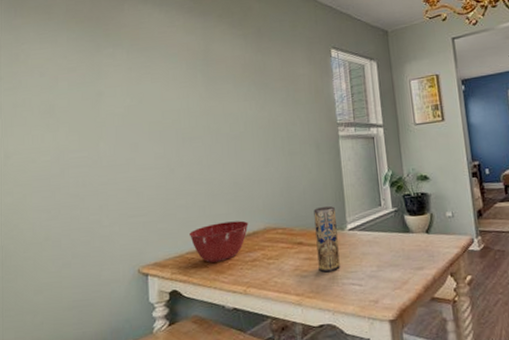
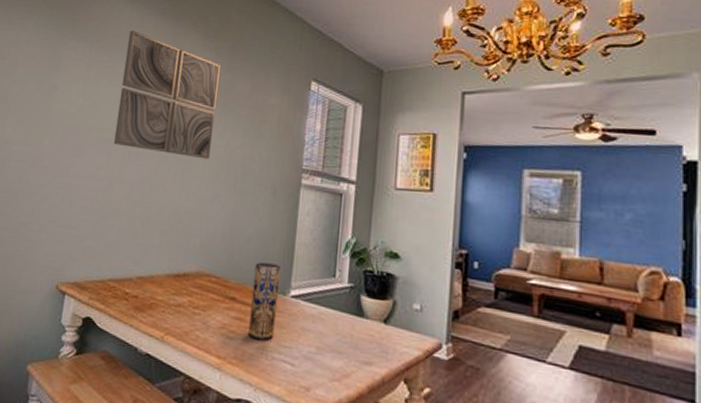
wall art: none [161,30,256,134] -> present [113,30,220,160]
mixing bowl: present [190,220,249,263] -> none [116,253,181,299]

